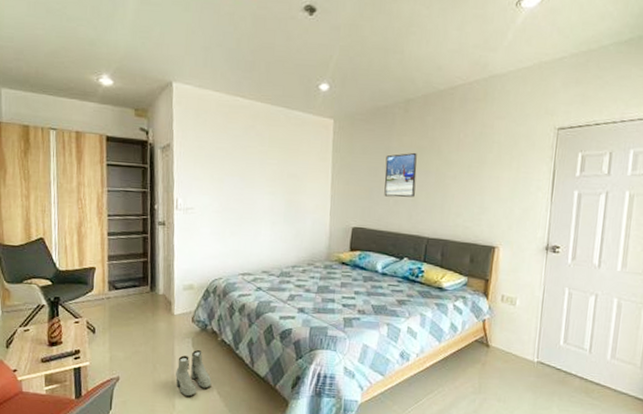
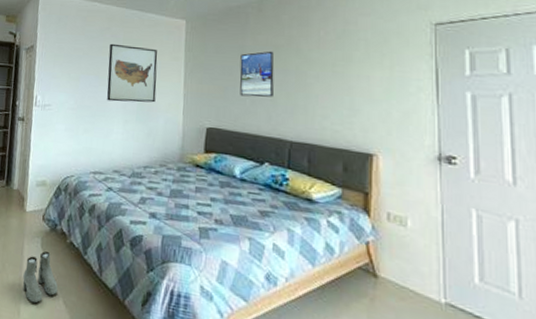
wall art: none [253,143,305,204] -> present [107,43,158,103]

